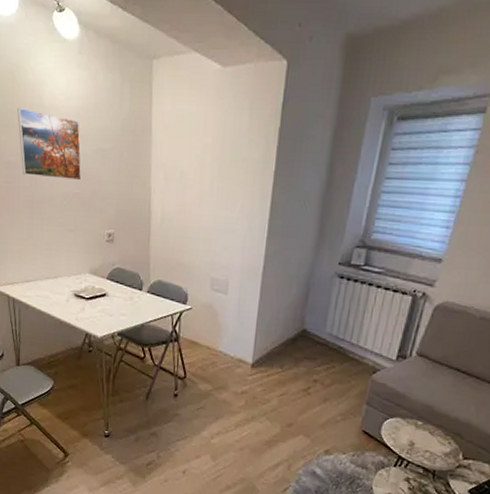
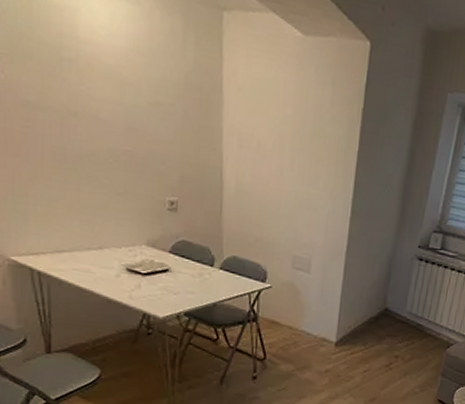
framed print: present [17,107,82,181] -> none [37,33,134,137]

